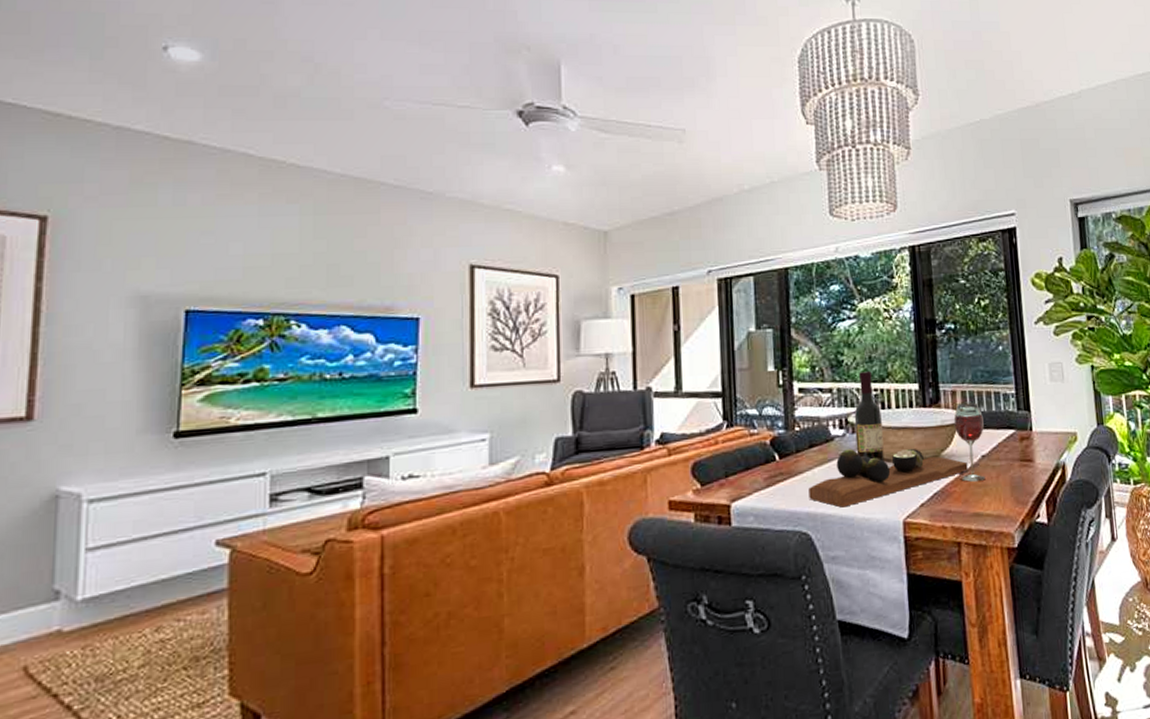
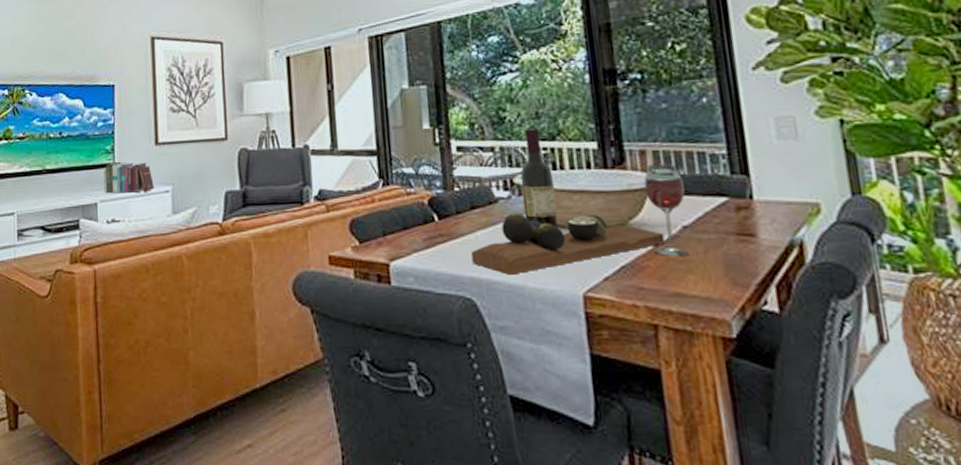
books: none [400,406,467,444] -> present [103,161,154,193]

